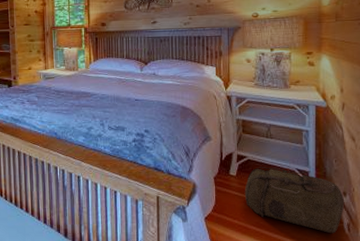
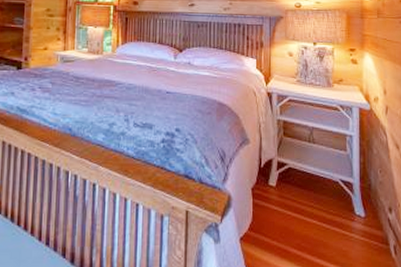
backpack: present [244,167,345,234] -> none [284,176,391,258]

